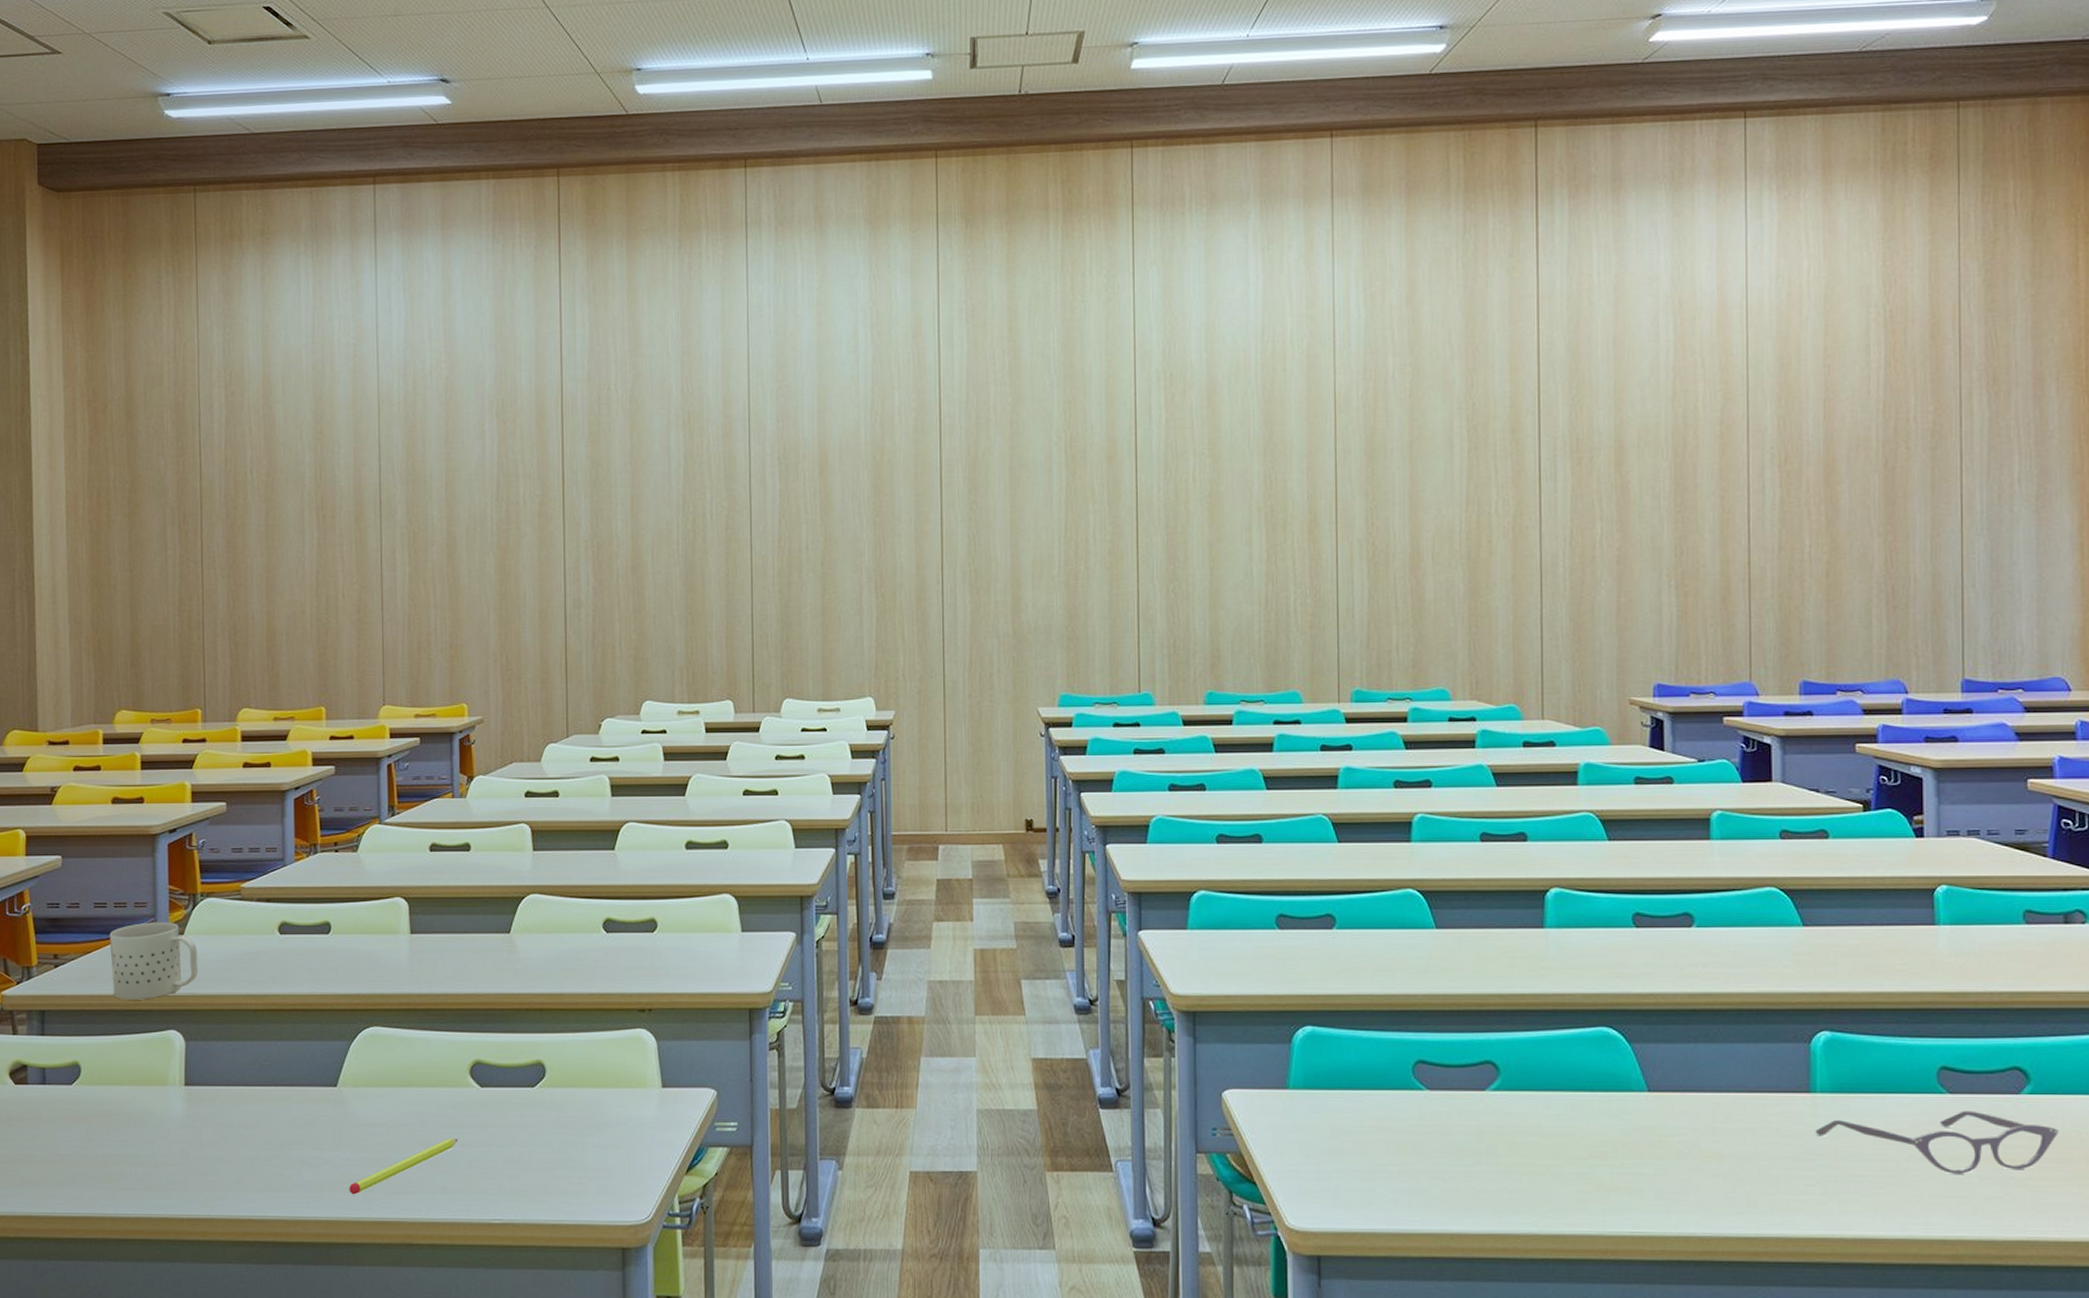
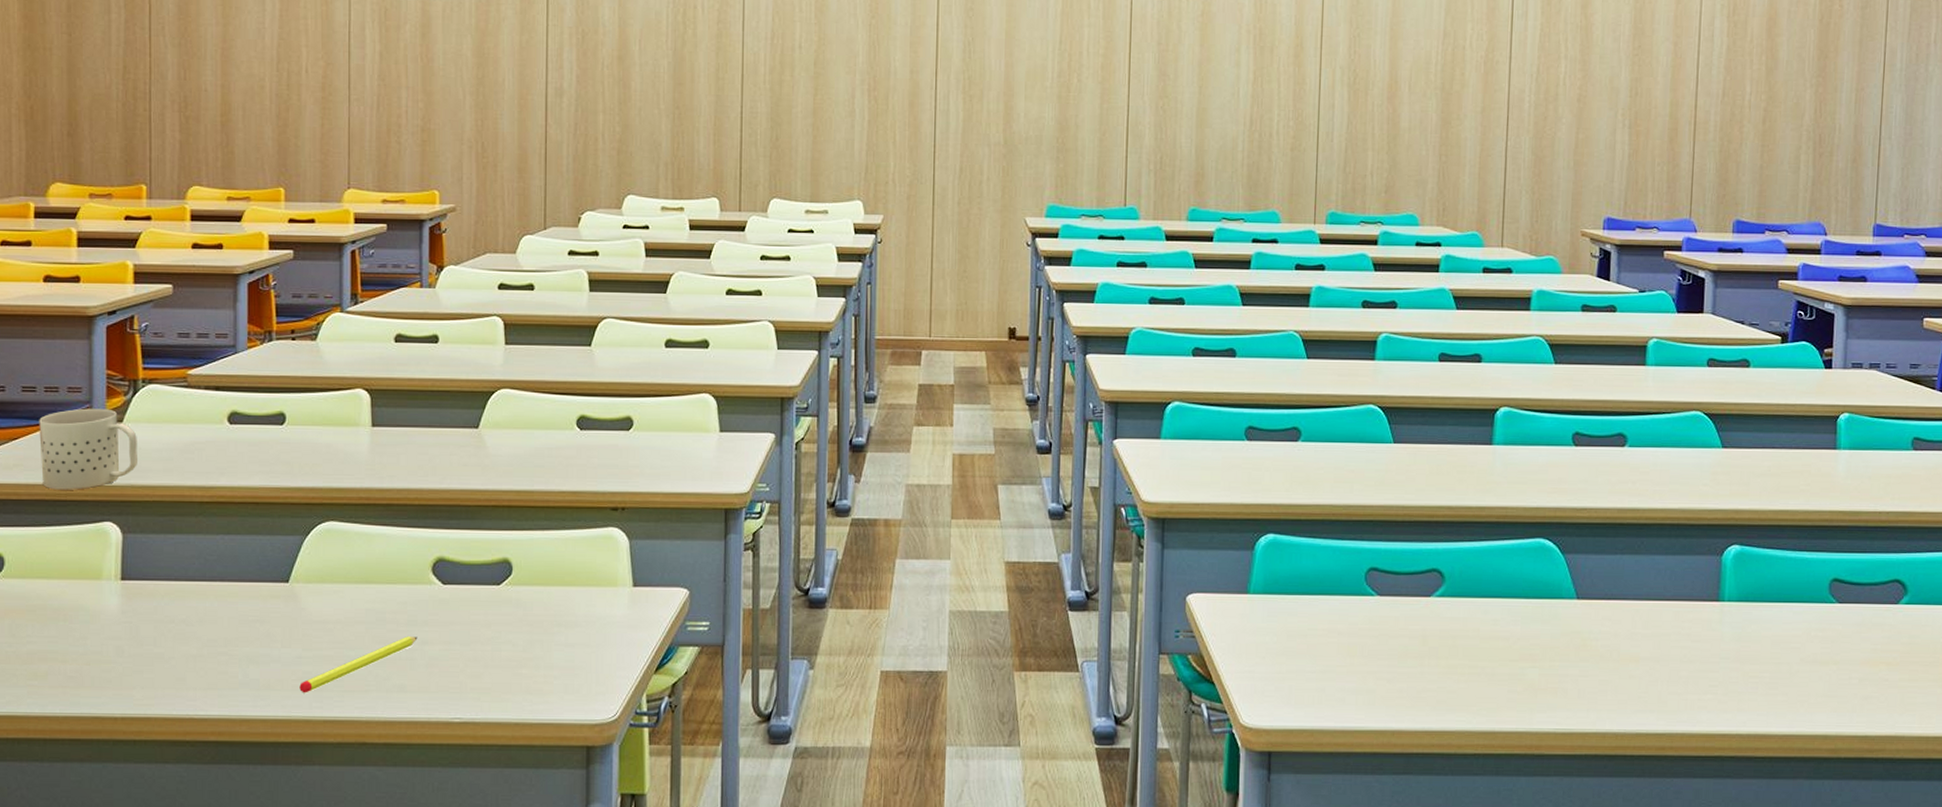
eyeglasses: present [1815,1110,2059,1174] -> none [1721,619,1928,676]

